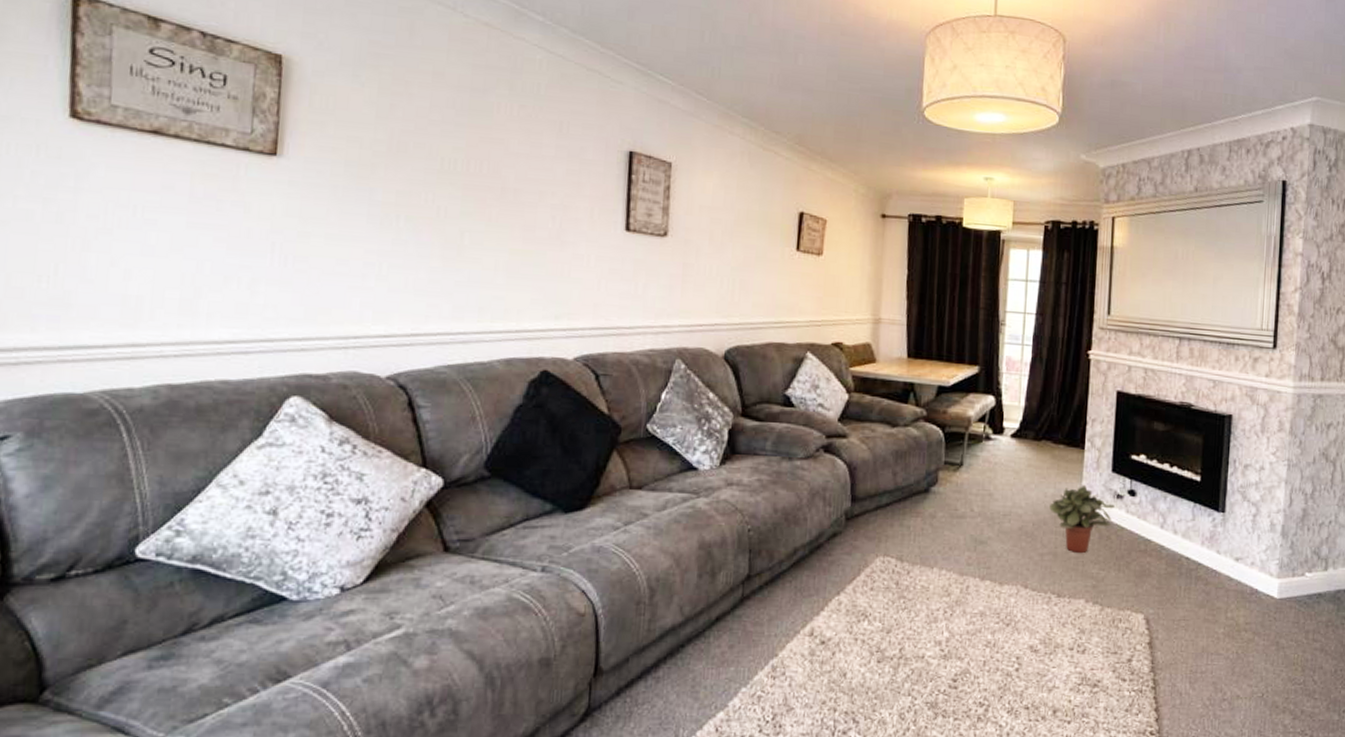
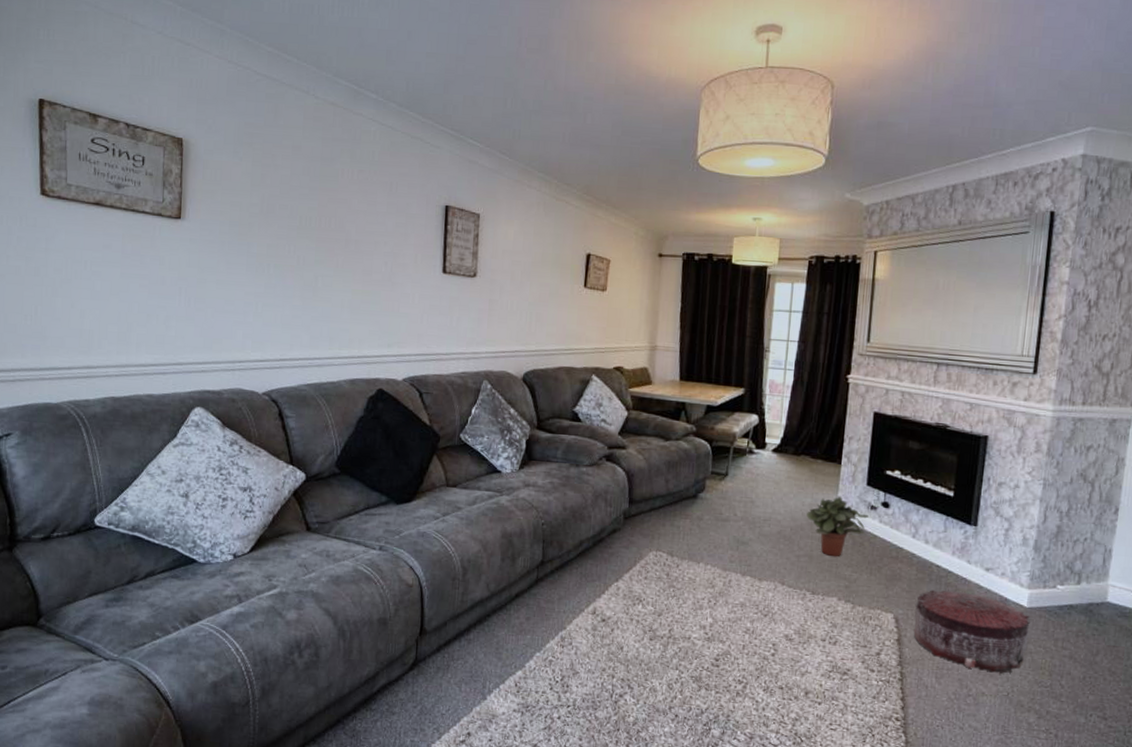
pouf: none [1165,583,1281,674] -> present [913,589,1030,675]

